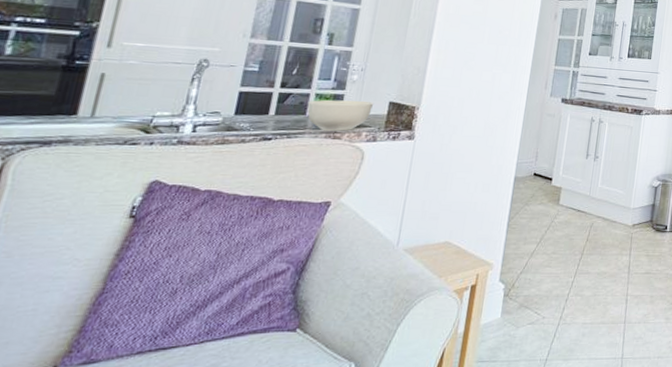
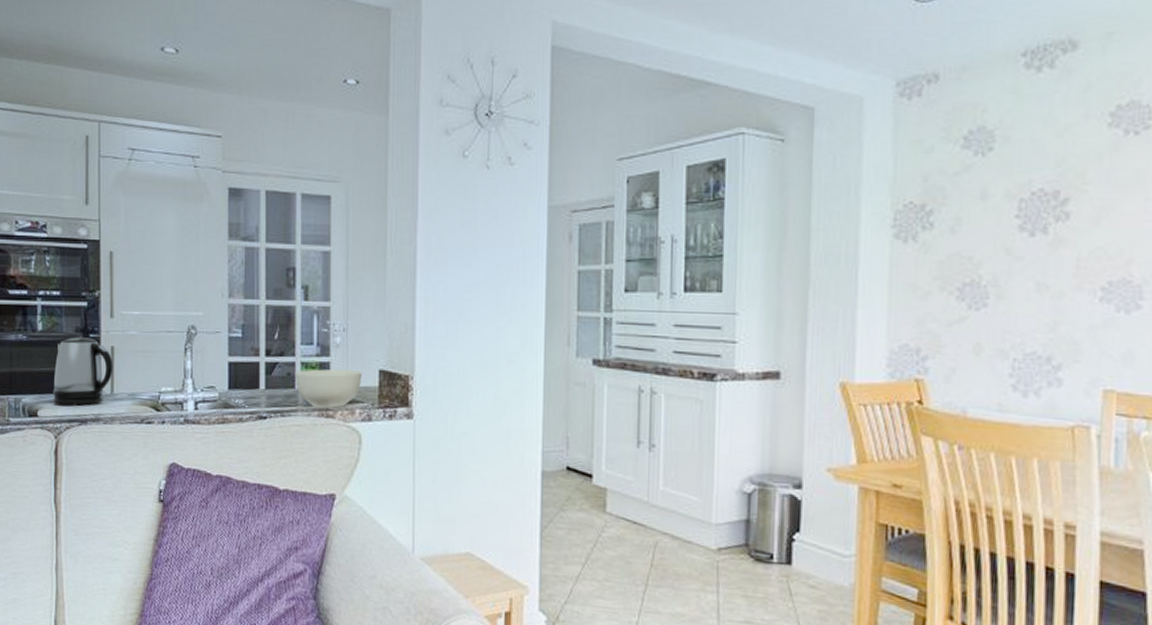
kettle: none [7,63,101,128] -> present [52,337,113,406]

